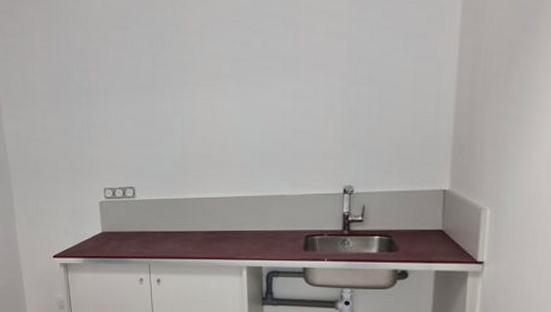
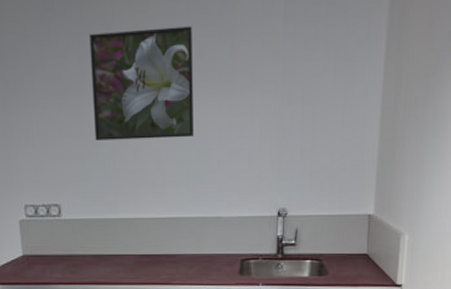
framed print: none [161,19,259,130] -> present [89,26,194,141]

